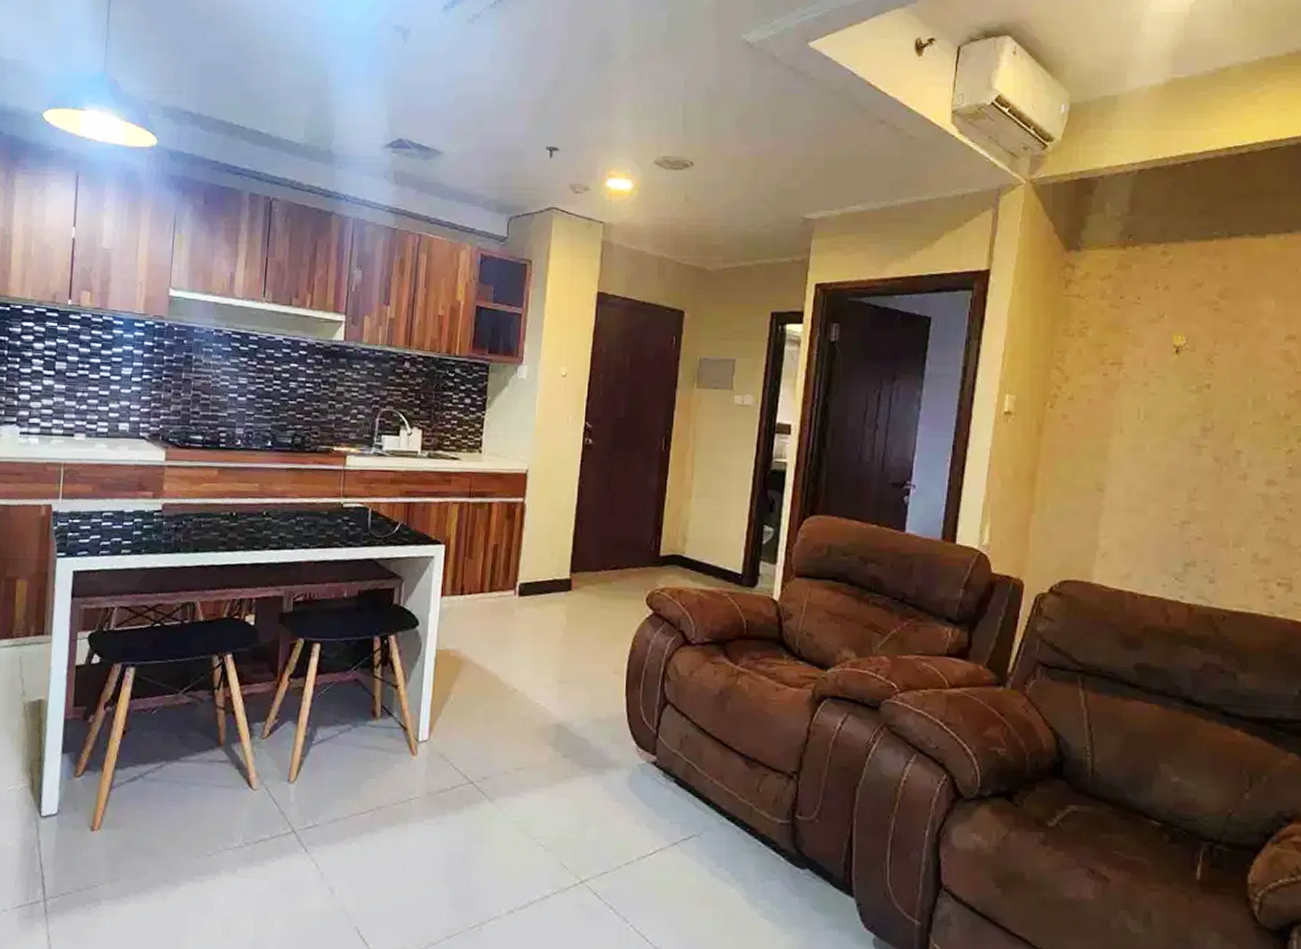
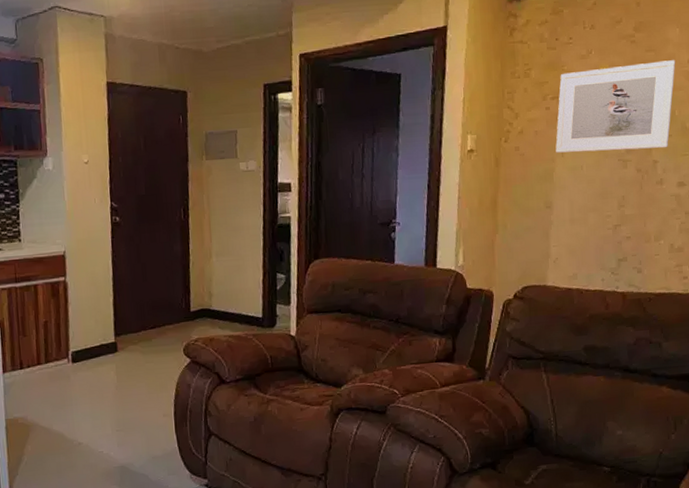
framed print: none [1113,335,1270,437] -> present [555,60,676,153]

